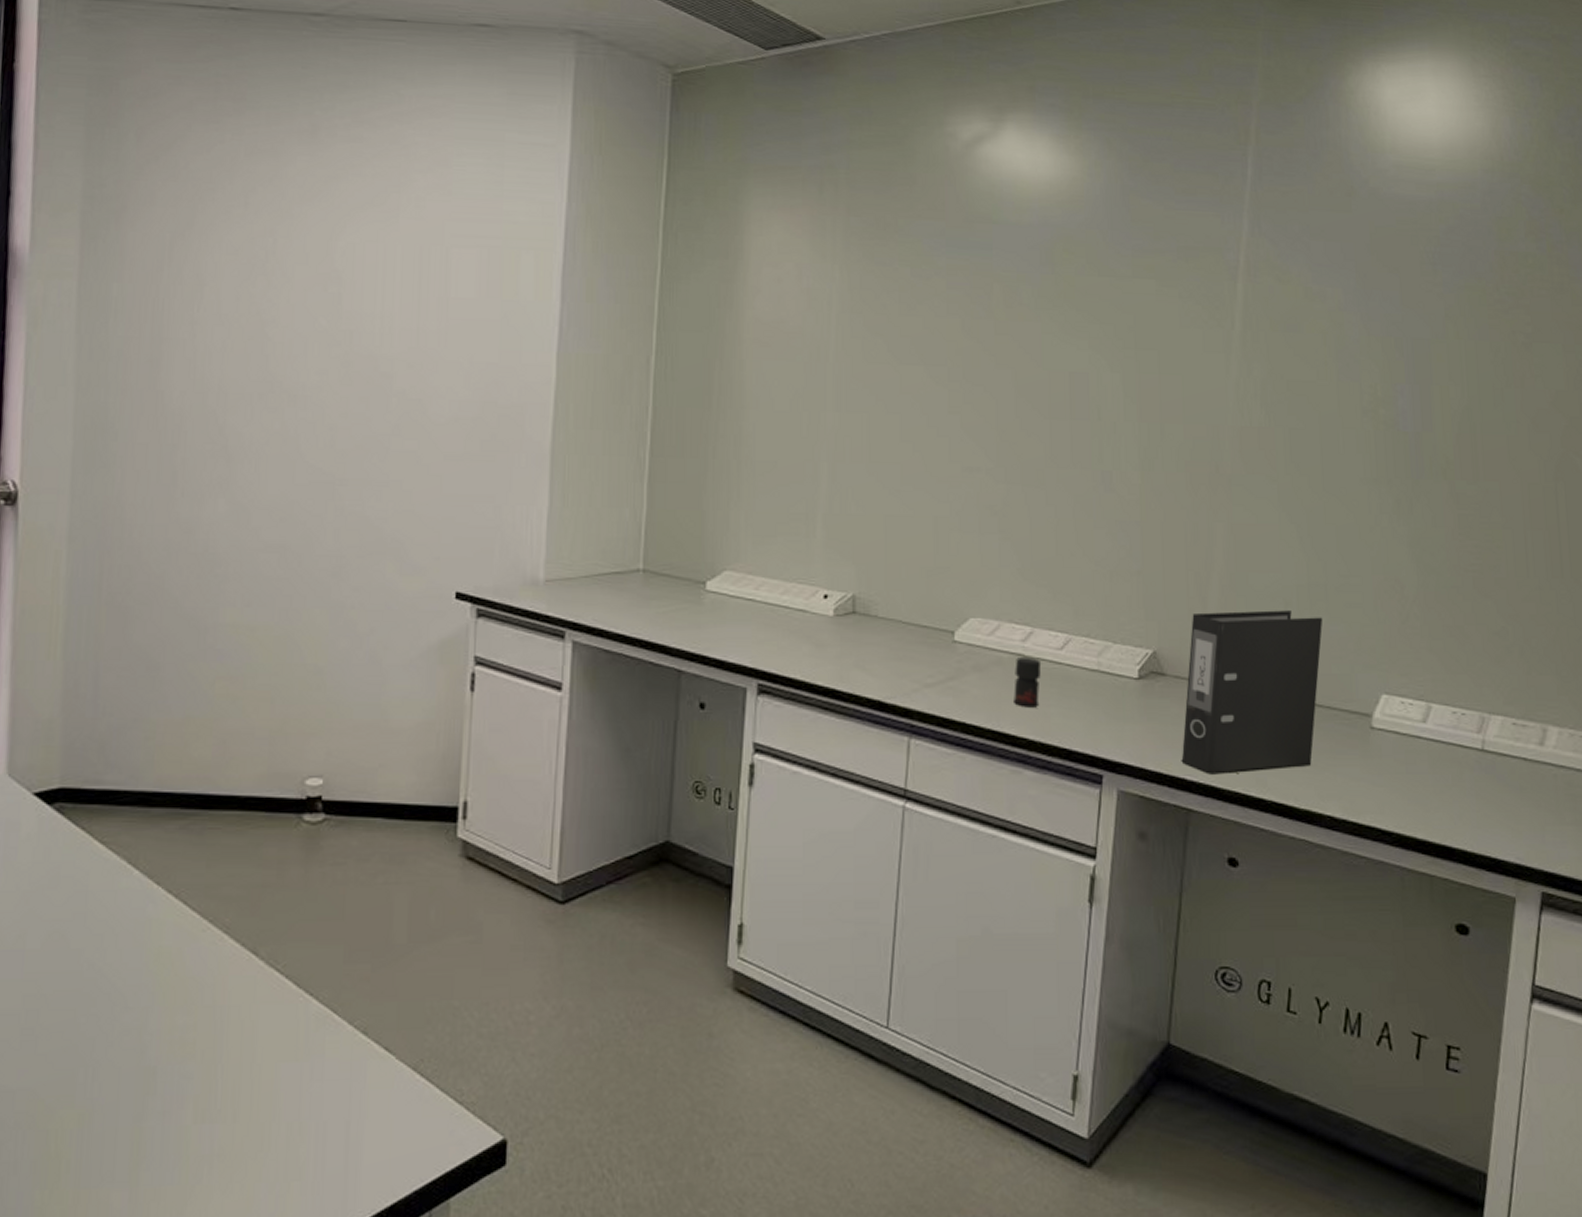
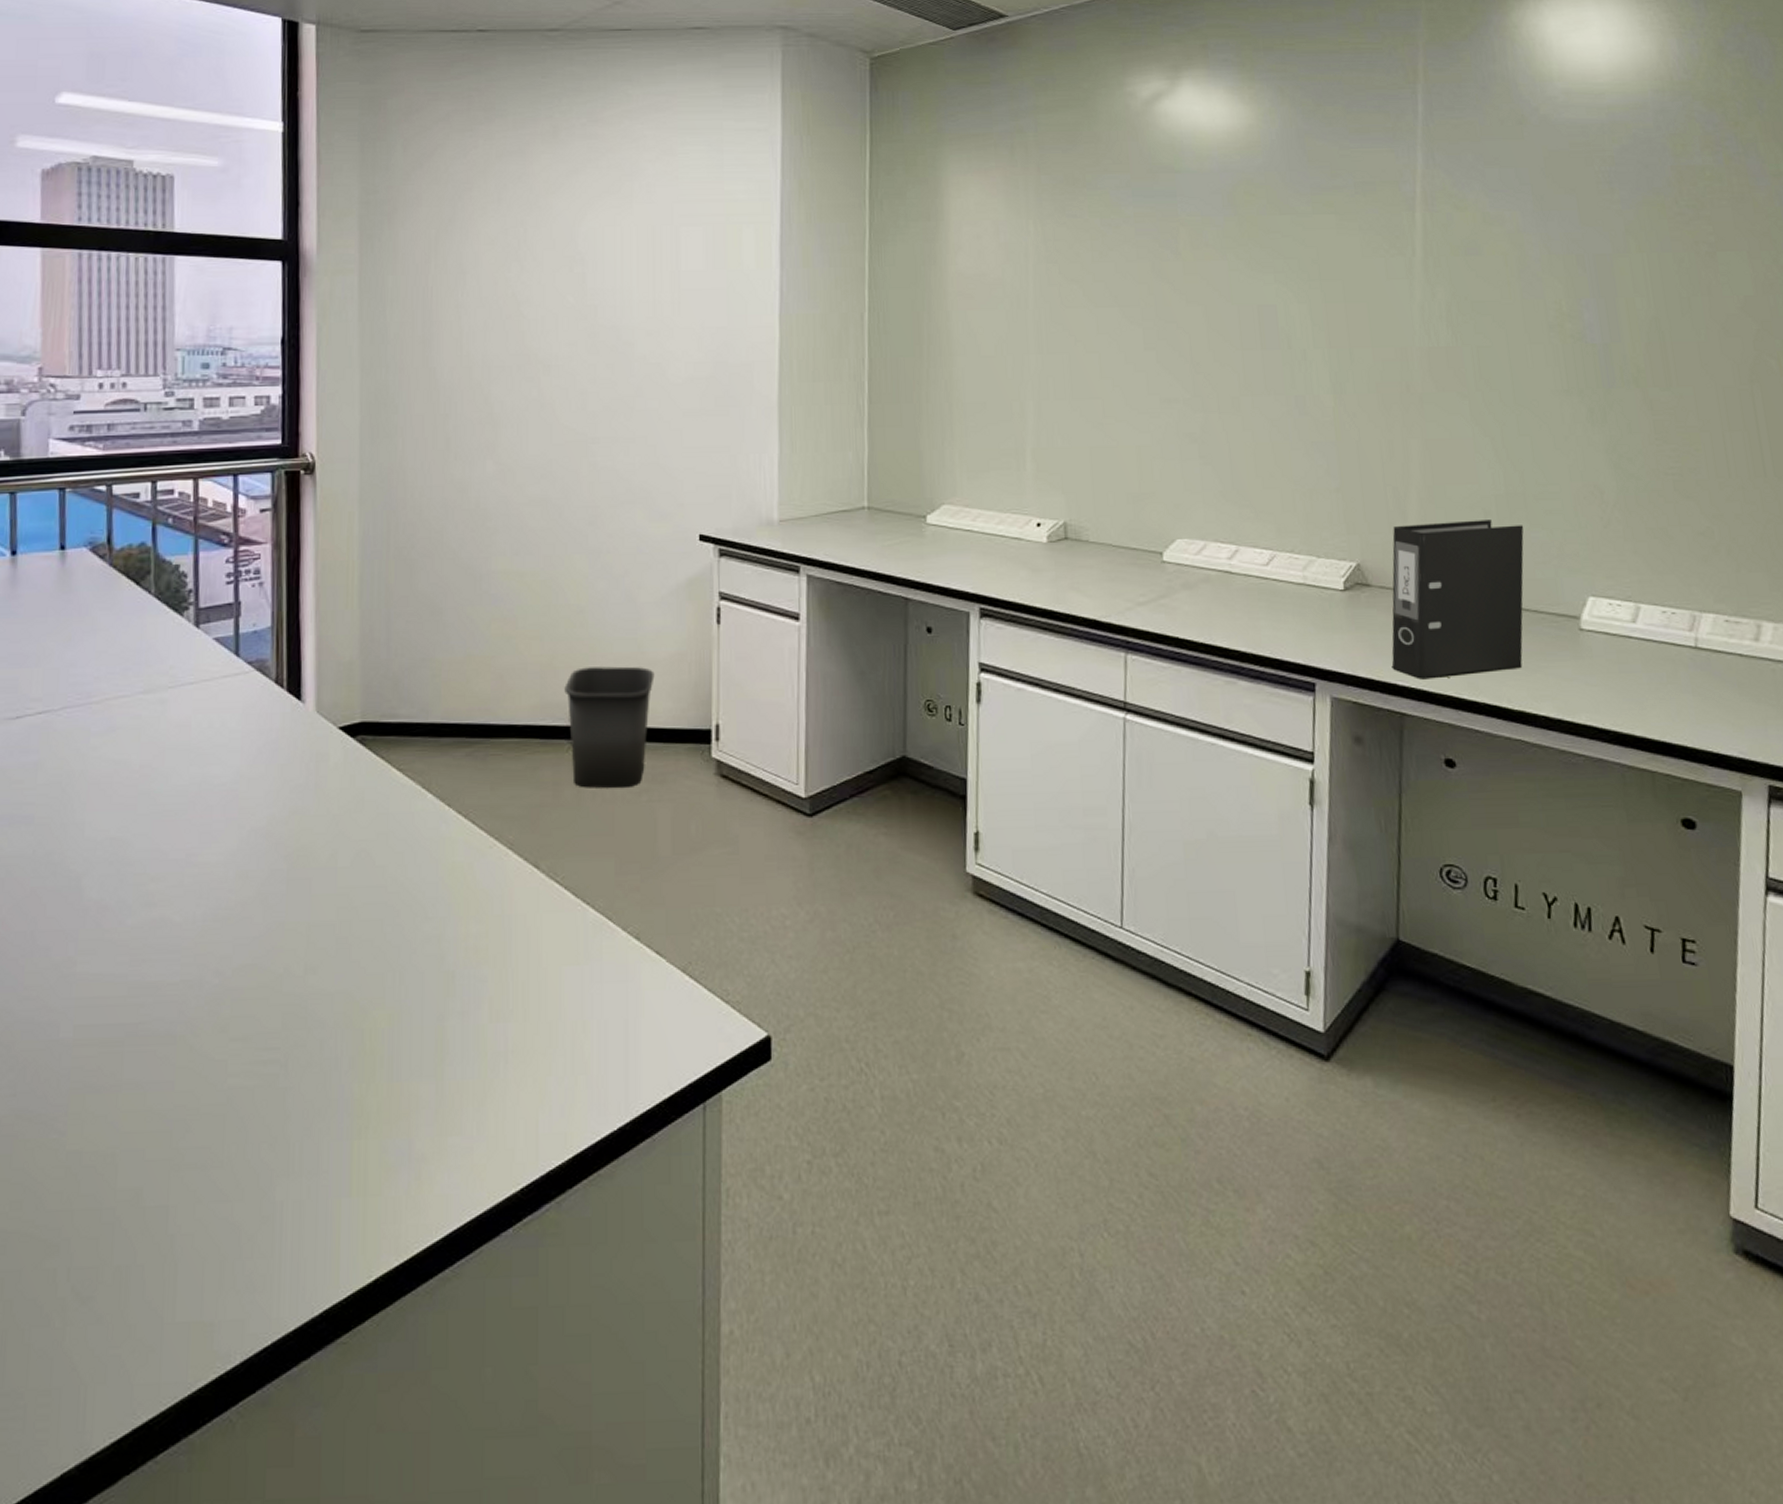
waste bin: none [296,734,398,868] -> present [564,666,655,788]
jar: present [1014,657,1042,709] -> none [1223,574,1249,623]

